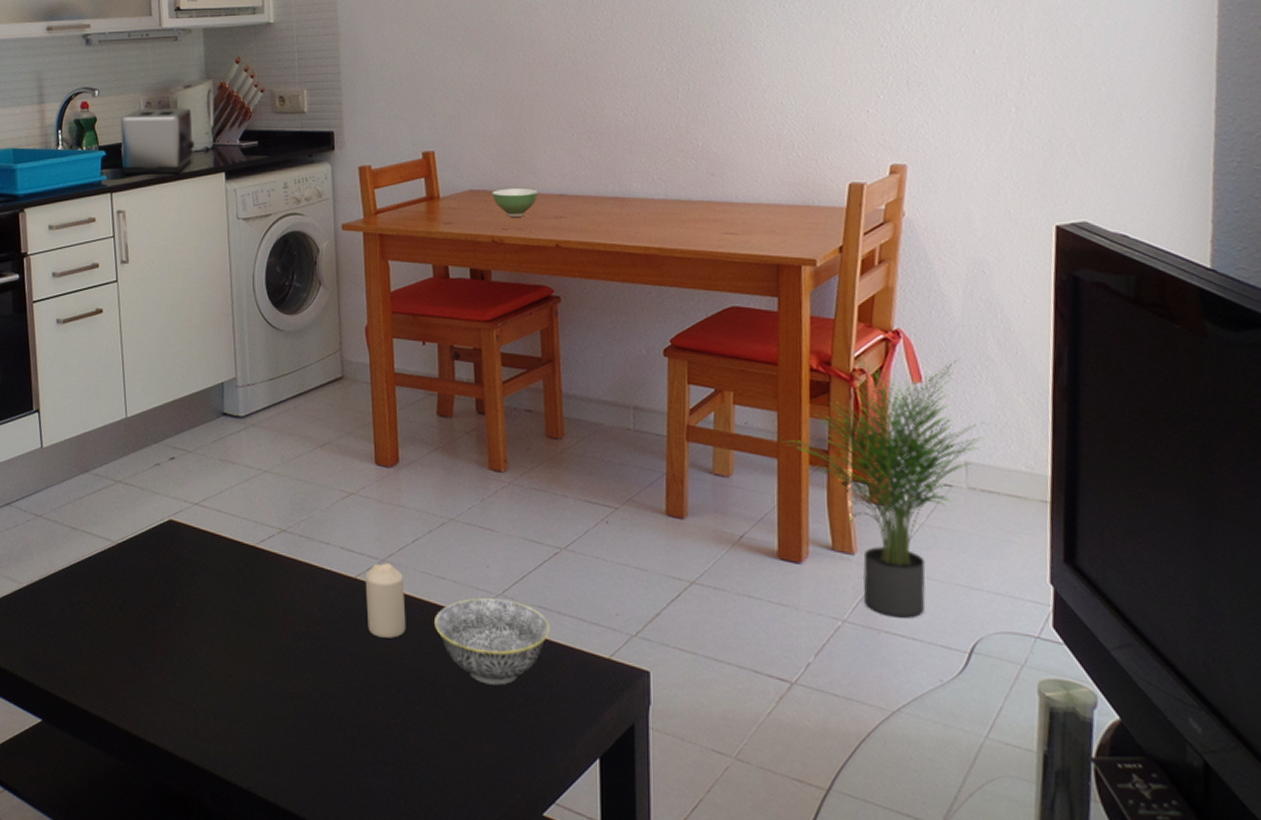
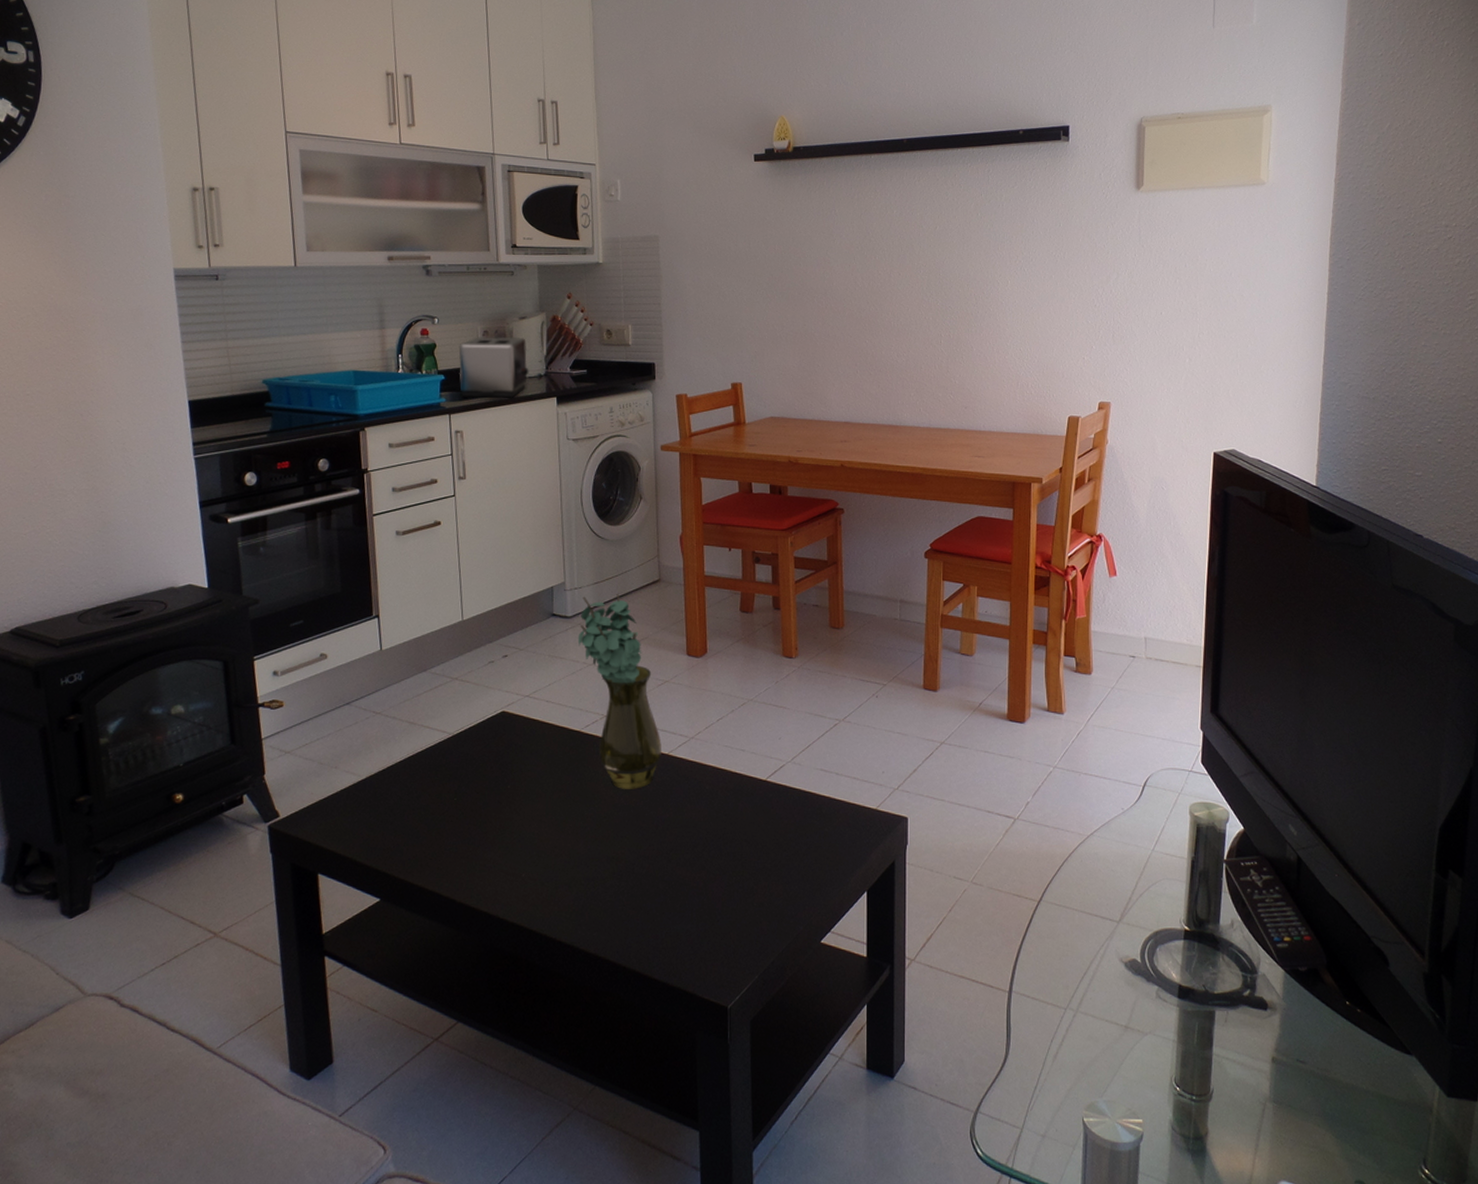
vase: none [251,391,348,616] -> present [577,593,662,789]
candle: present [365,563,406,639] -> none [676,740,711,804]
bowl: present [435,597,550,686] -> none [735,765,829,838]
bowl: present [492,188,539,217] -> none [789,416,828,441]
potted plant: present [781,354,985,618] -> none [1013,554,1159,762]

